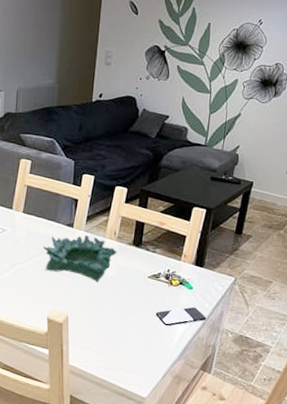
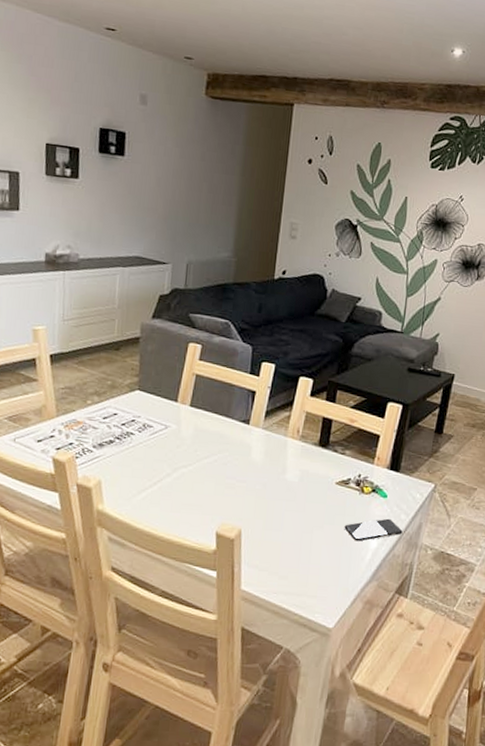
decorative bowl: present [43,234,117,283] -> none [213,432,301,490]

